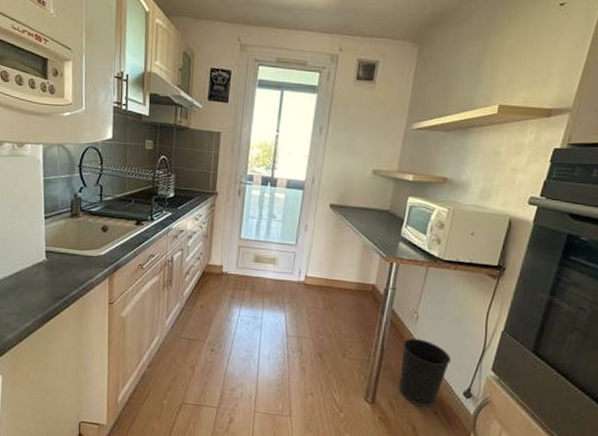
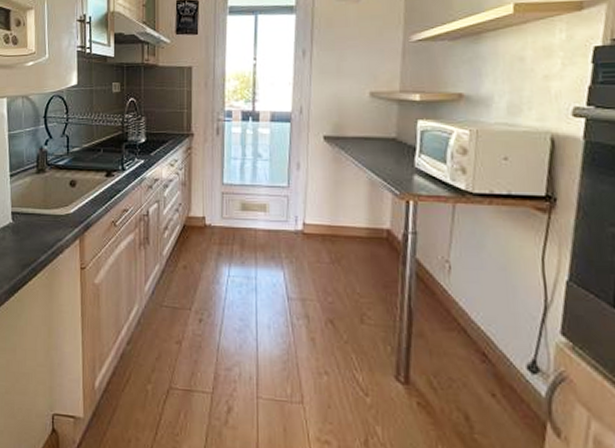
wastebasket: present [399,338,452,408] -> none [436,294,504,388]

